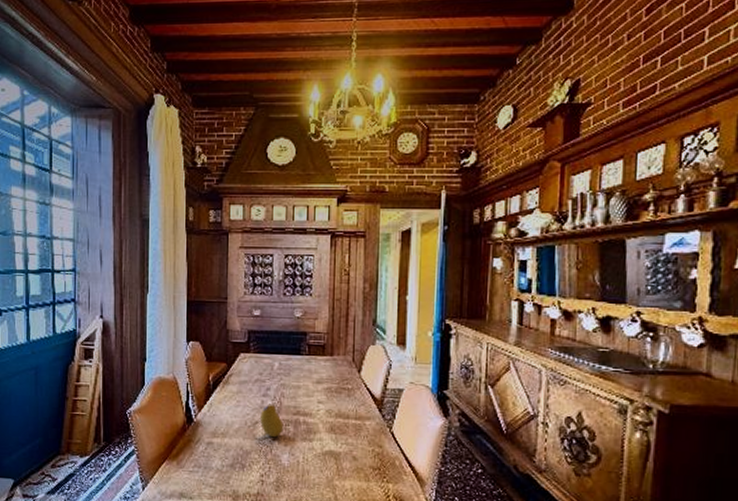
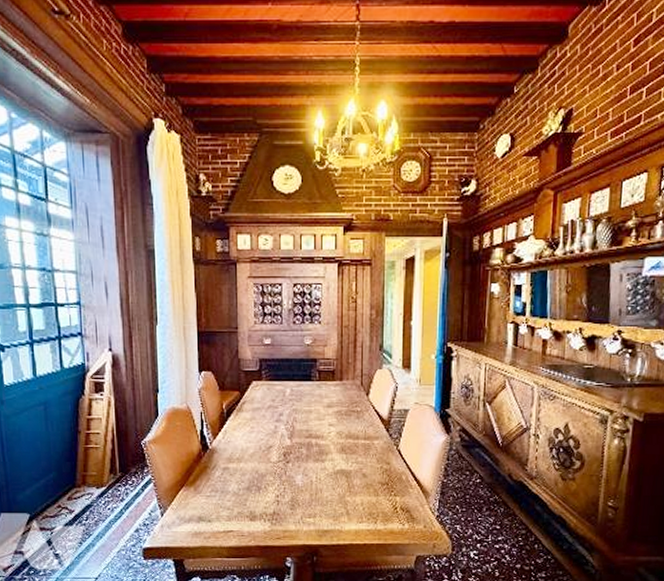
fruit: present [260,403,284,438] -> none [274,428,297,460]

